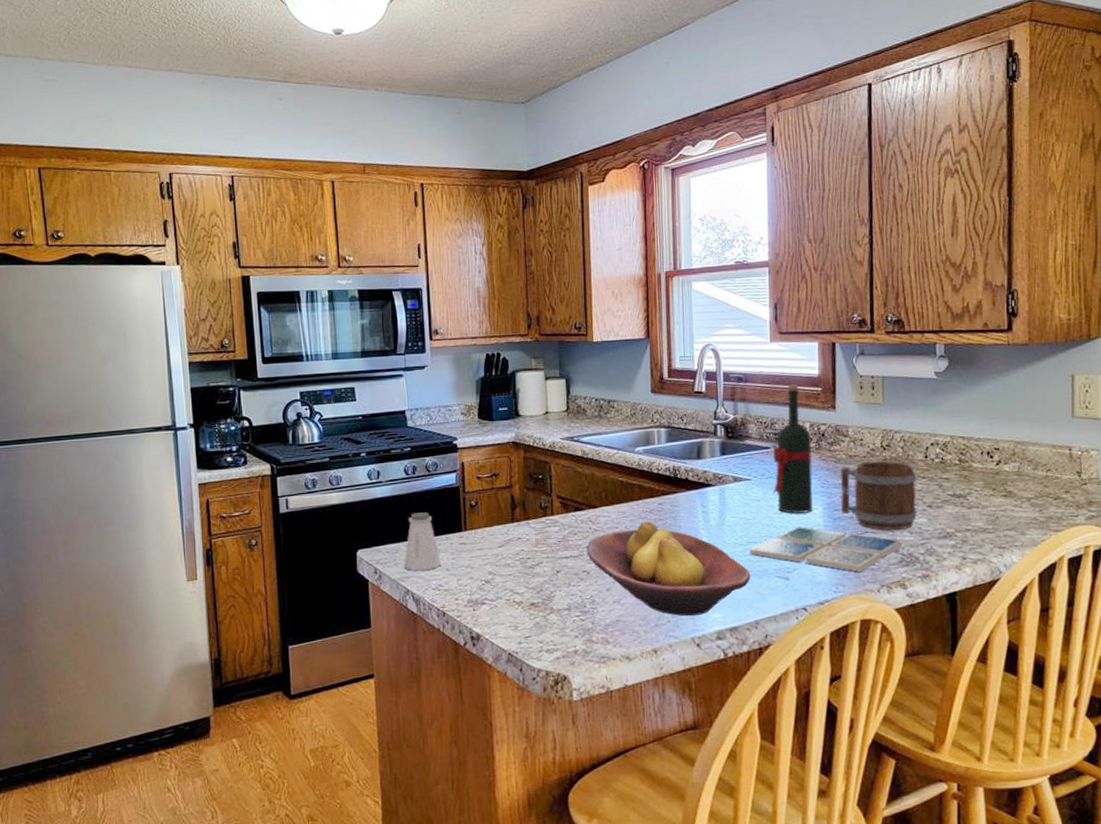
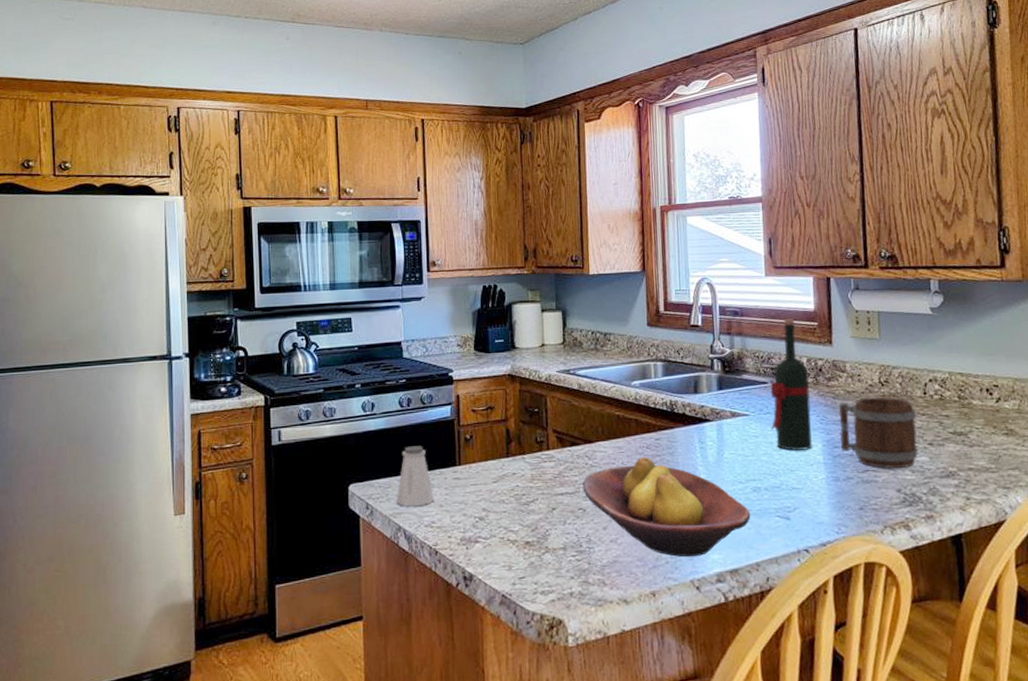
drink coaster: present [750,526,903,572] -> none [749,464,905,512]

